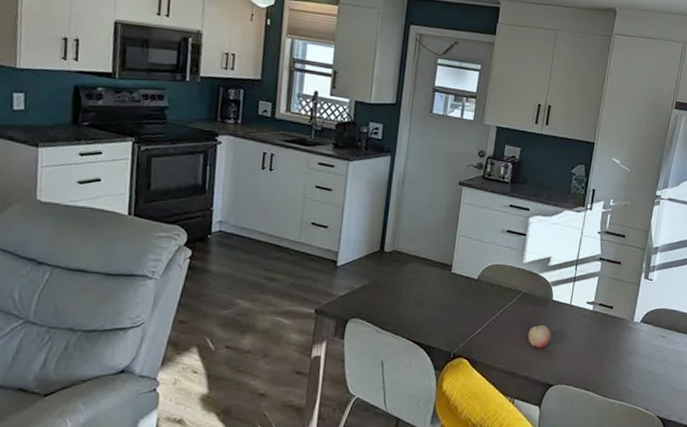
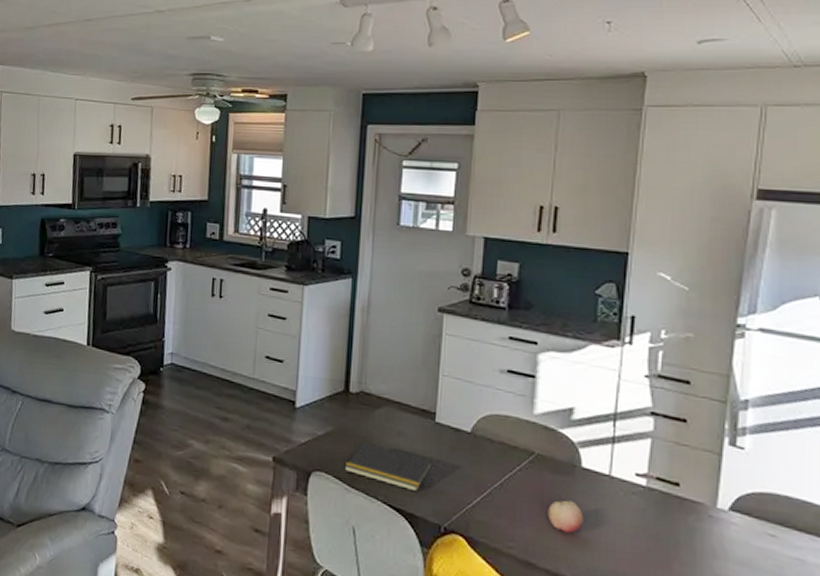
notepad: none [376,292,448,329] -> present [344,442,434,492]

